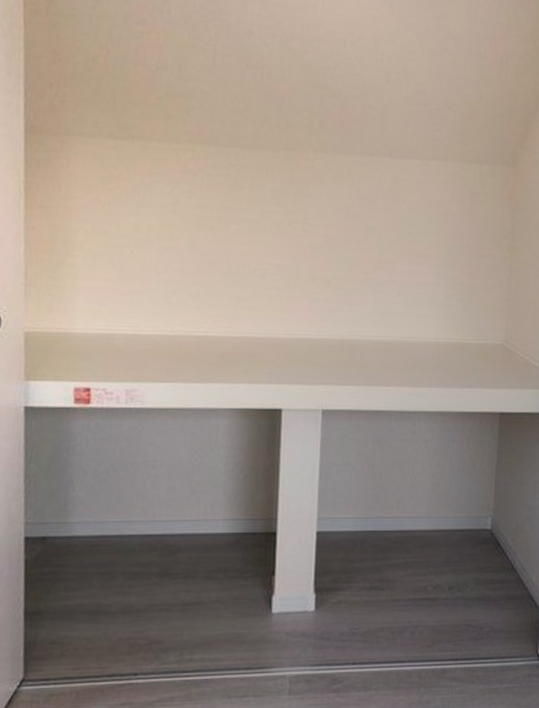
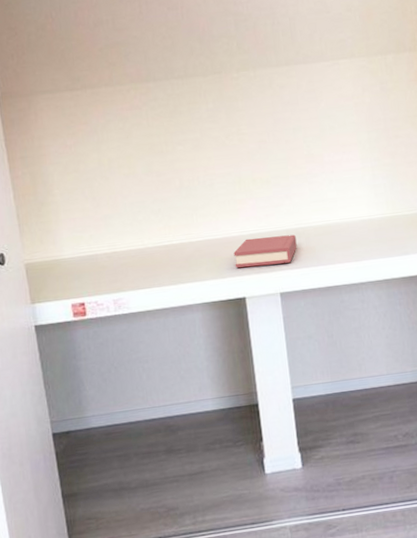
hardback book: none [276,343,350,377] -> present [233,234,297,268]

